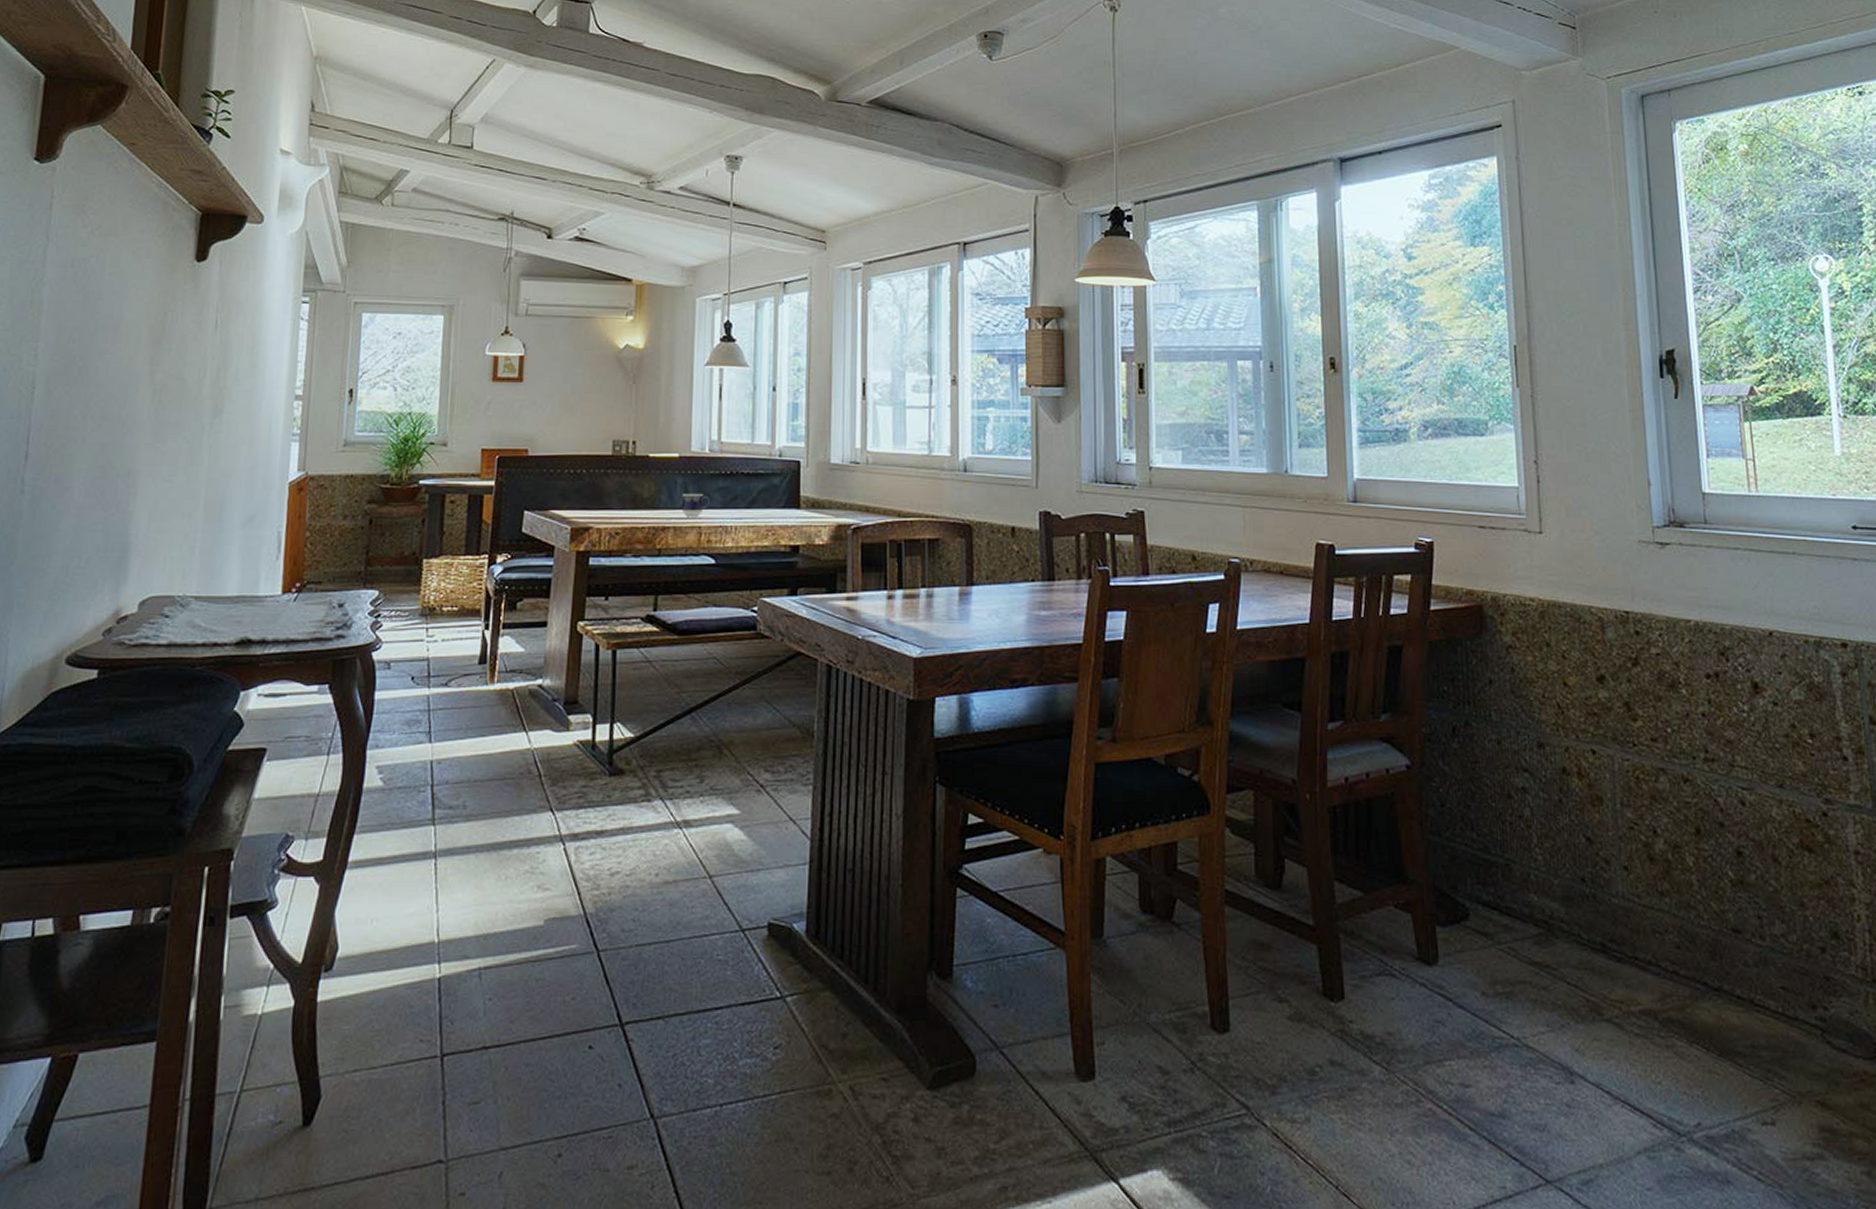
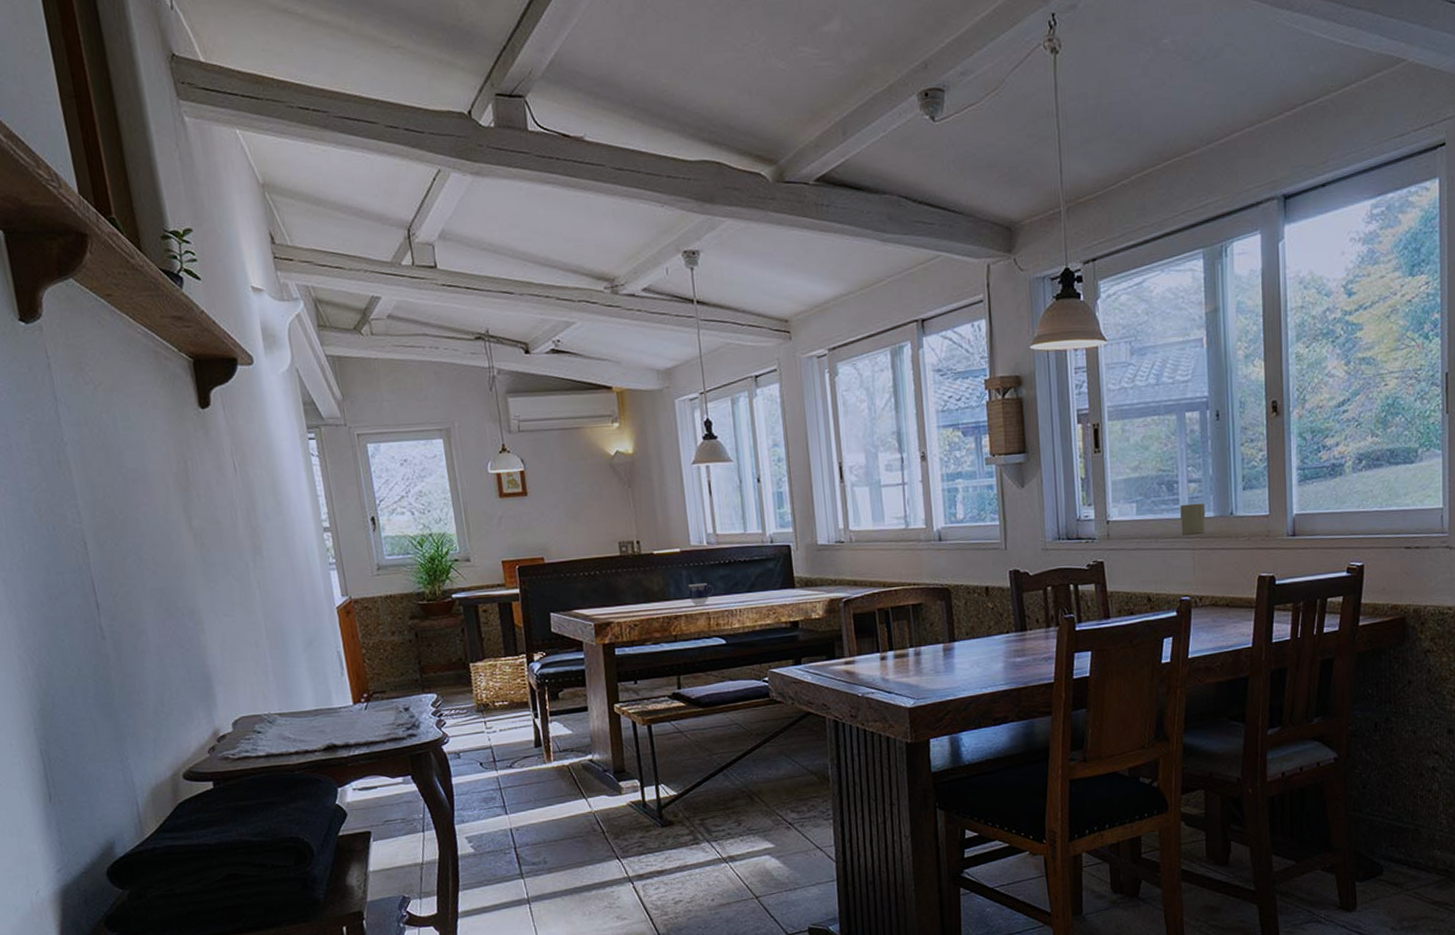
candle: none [1230,457,1258,492] -> present [1180,503,1206,536]

